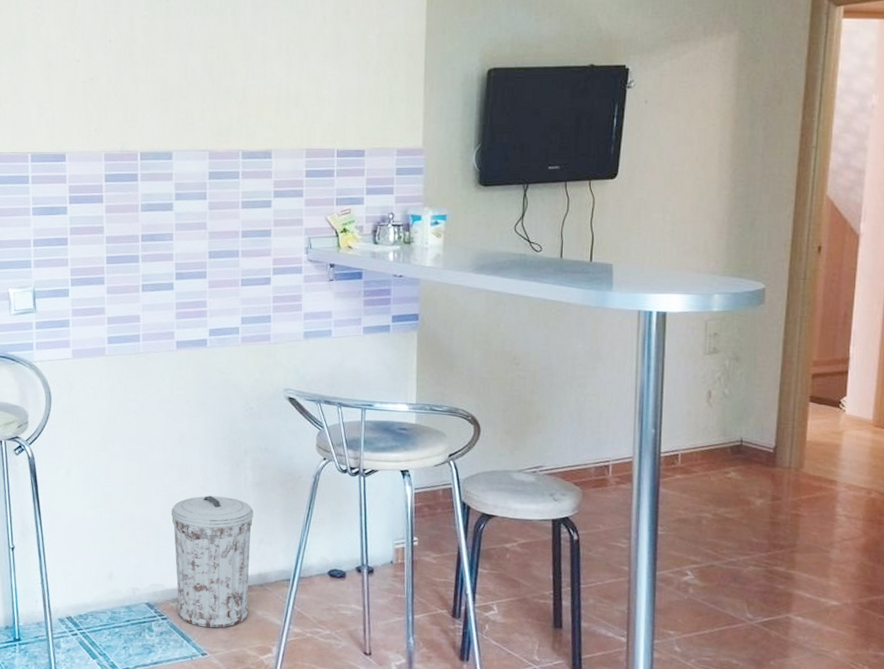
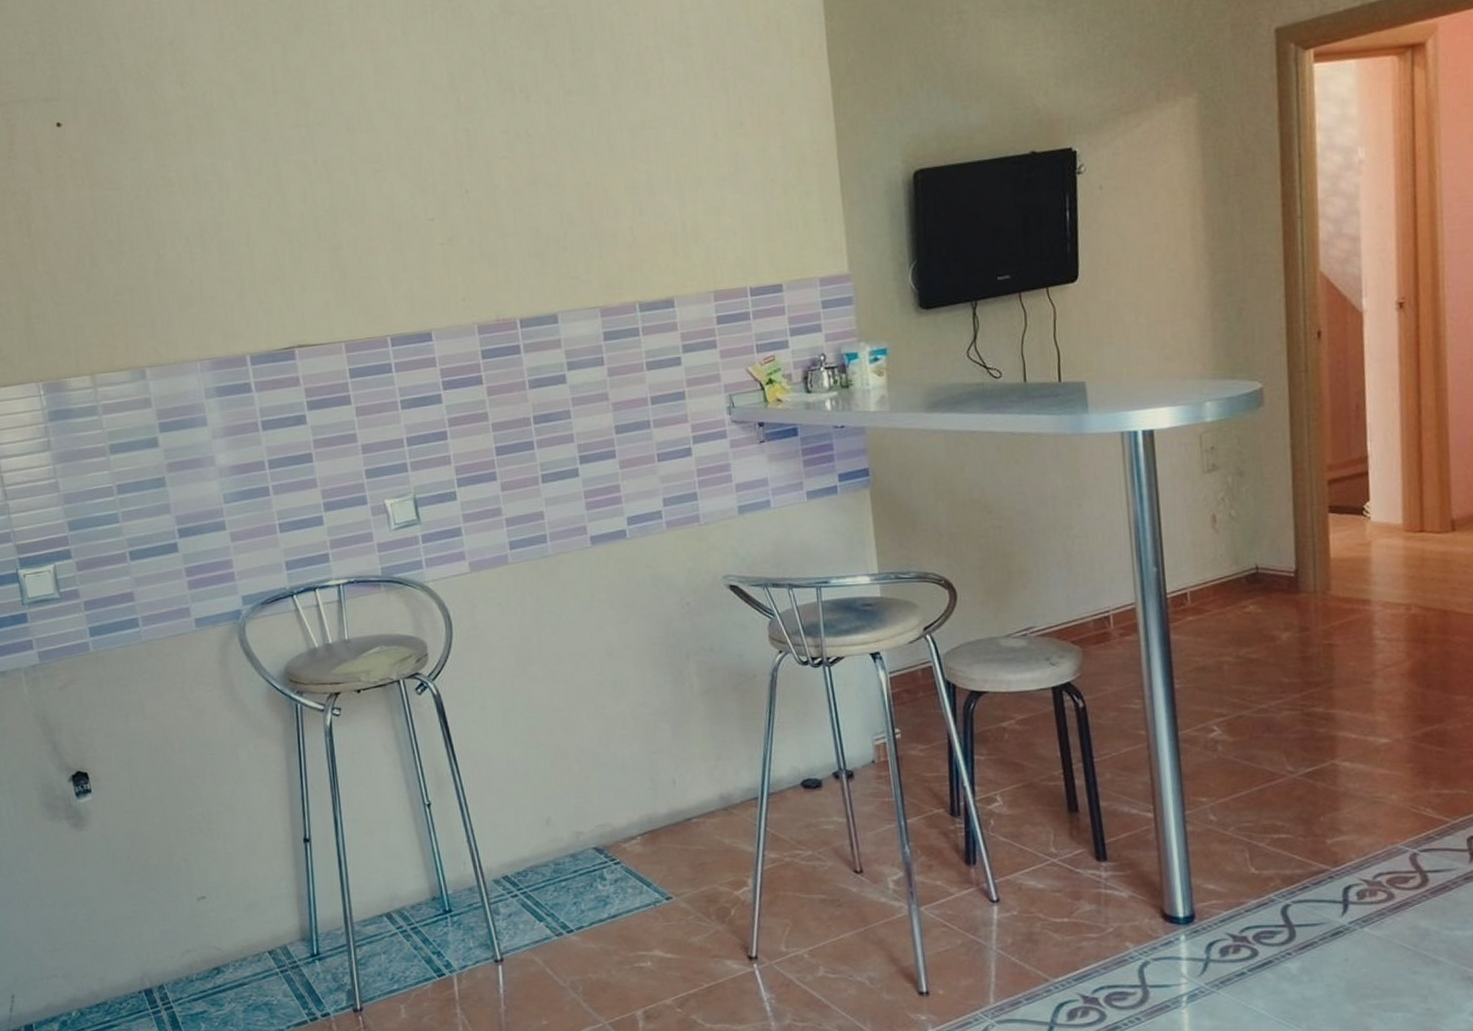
trash can: present [171,496,253,628] -> none [609,711,714,867]

